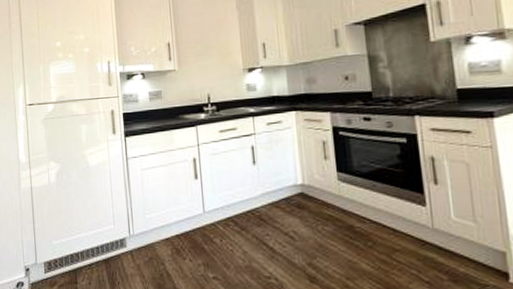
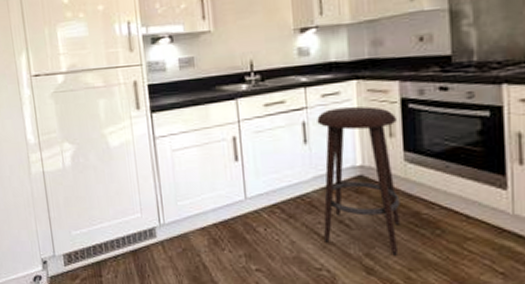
stool: none [263,133,337,265] -> present [317,106,400,256]

